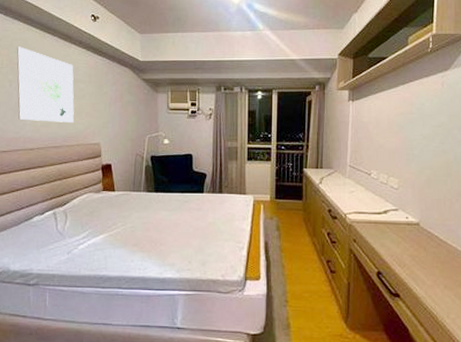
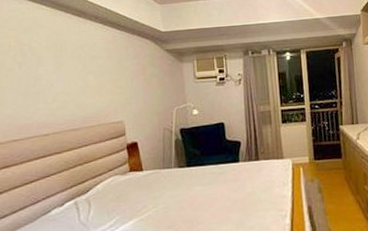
wall art: present [16,46,74,122] -> none [25,26,93,104]

